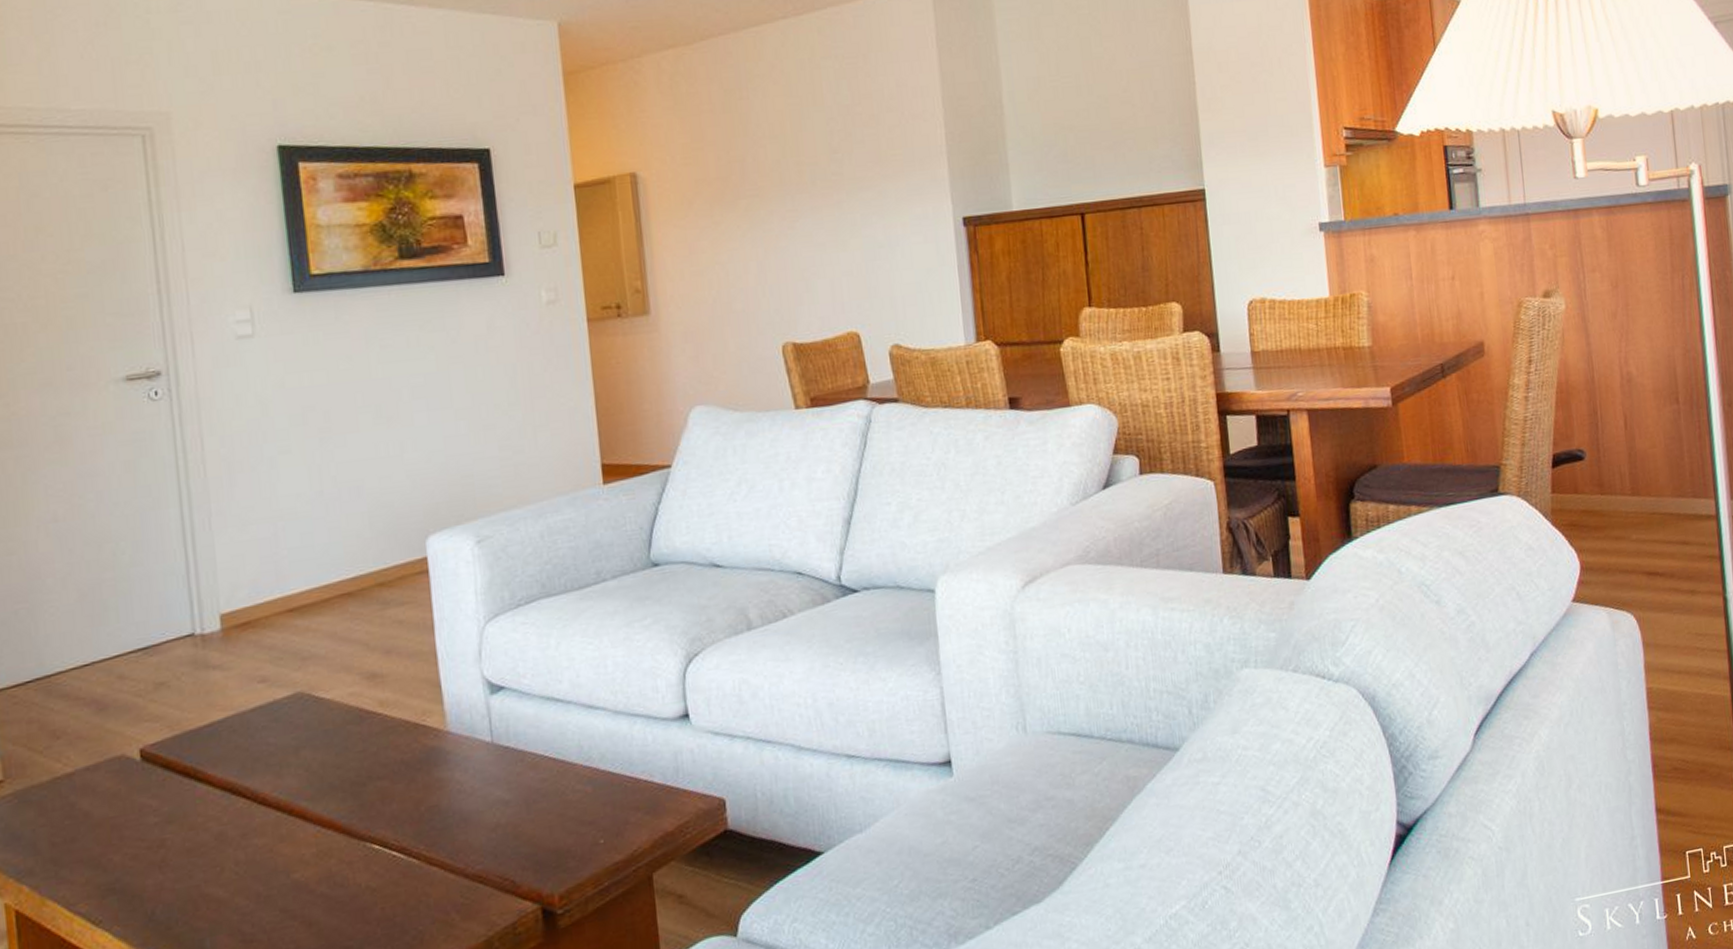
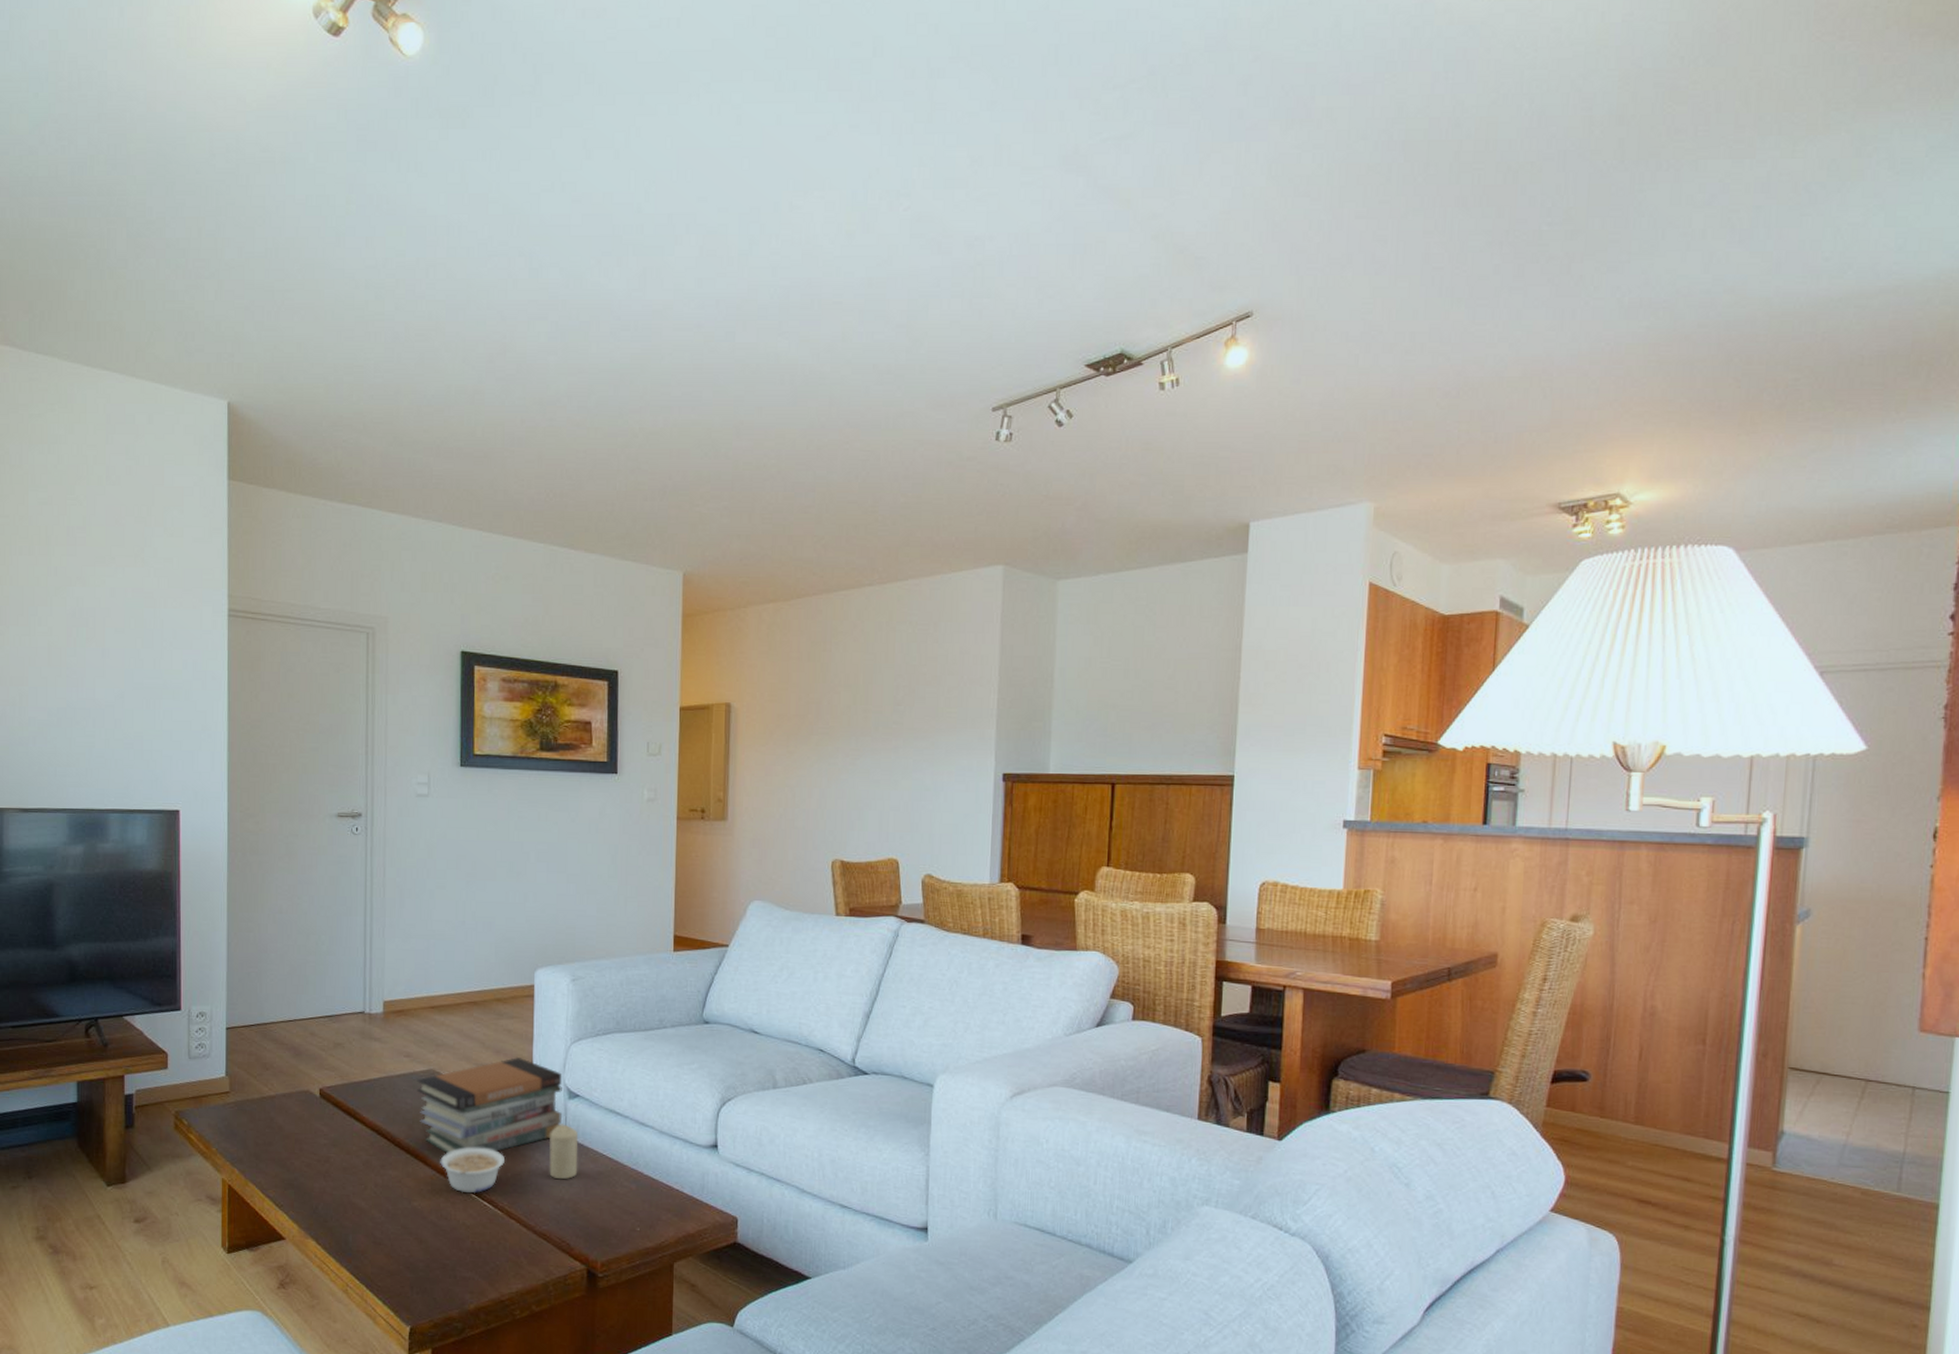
book stack: none [279,653,485,799] -> present [416,1056,562,1153]
legume: none [324,780,414,847] -> present [440,1147,504,1194]
candle: none [470,727,514,801] -> present [548,1124,578,1180]

